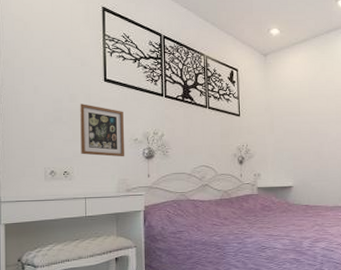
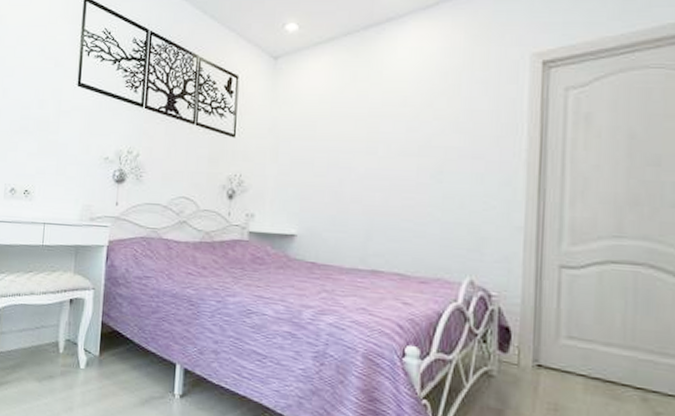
picture frame: present [80,104,125,157] -> none [44,111,96,179]

